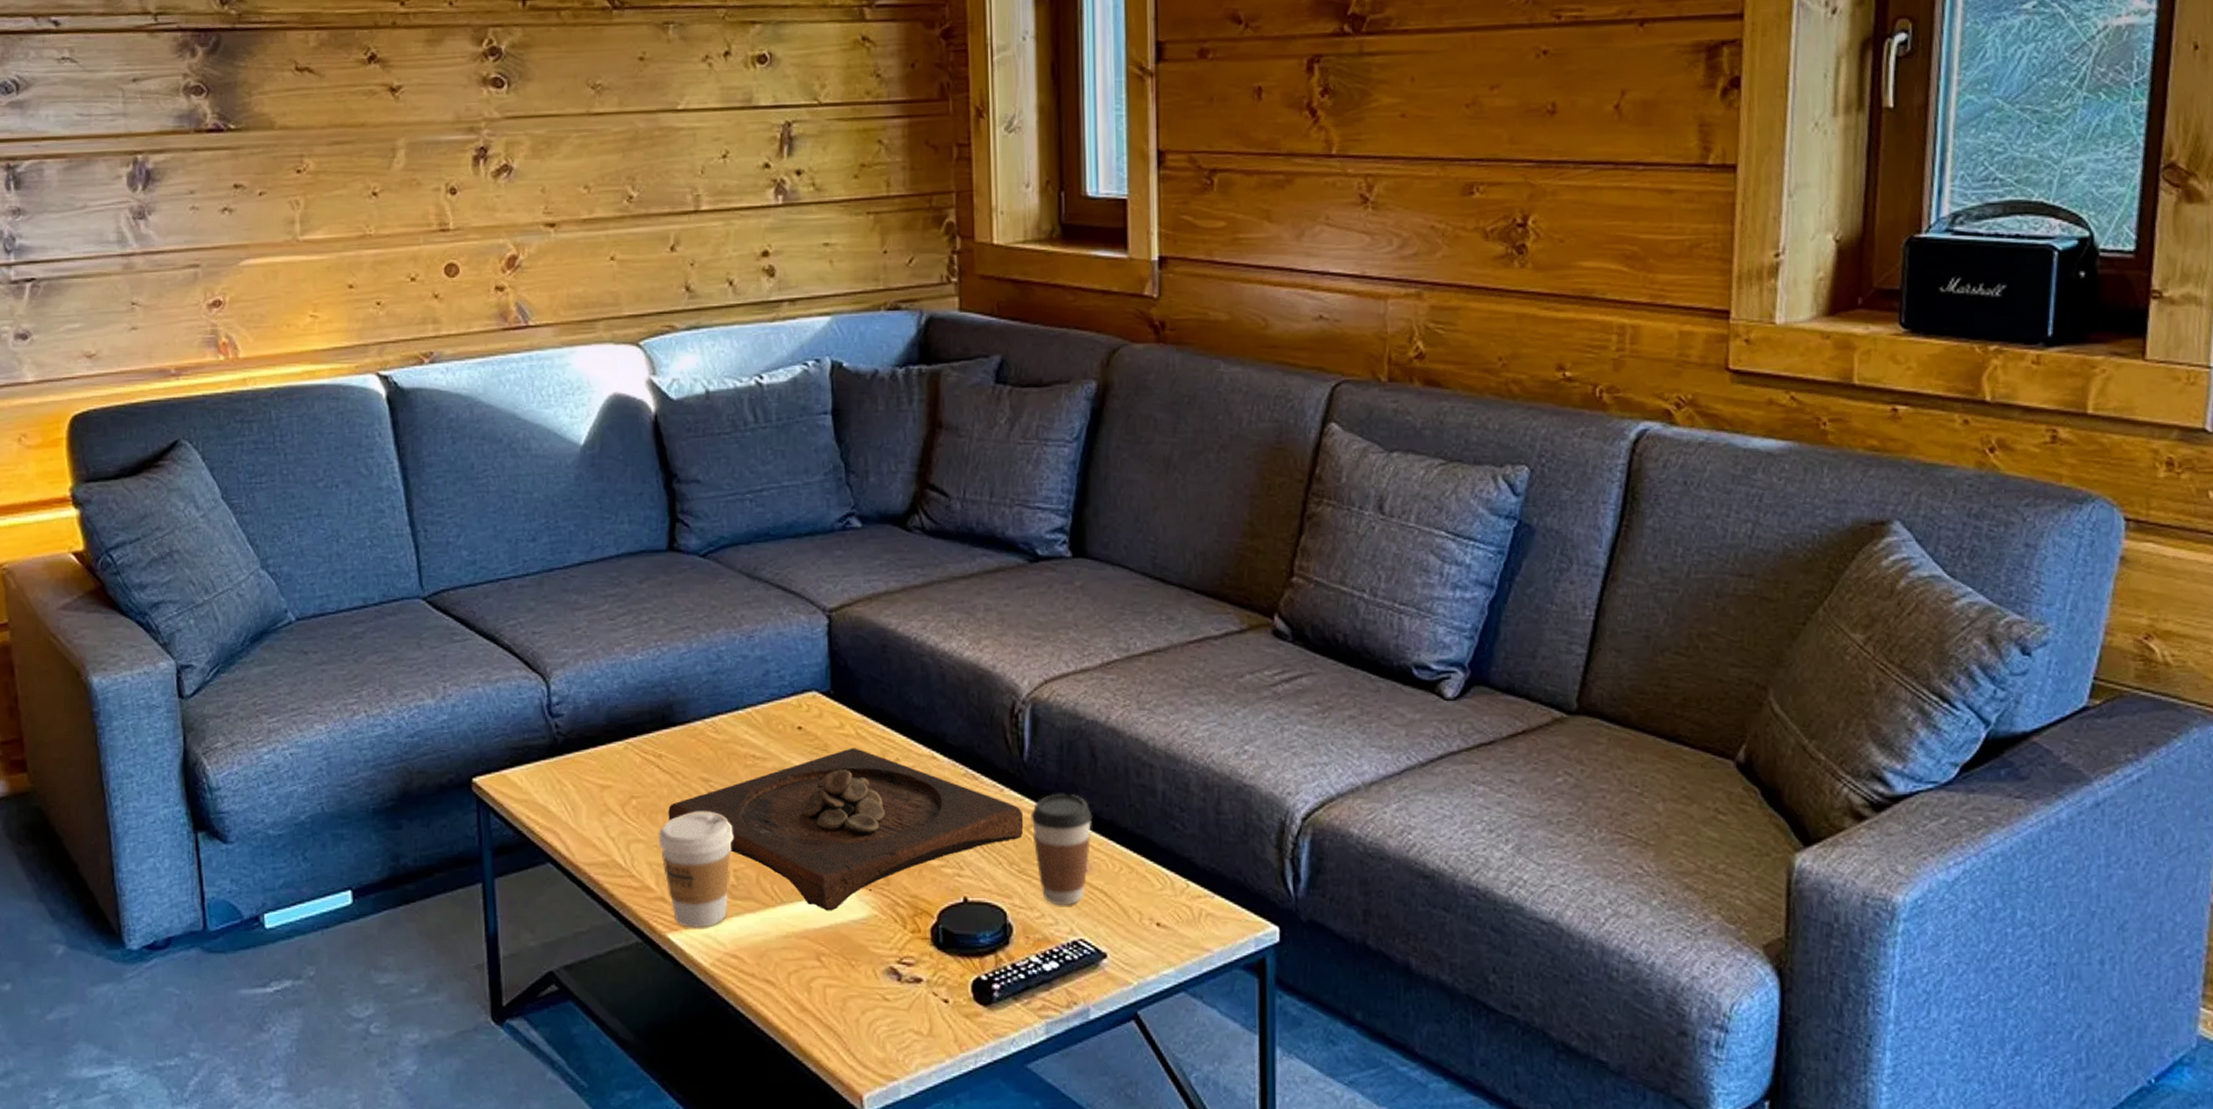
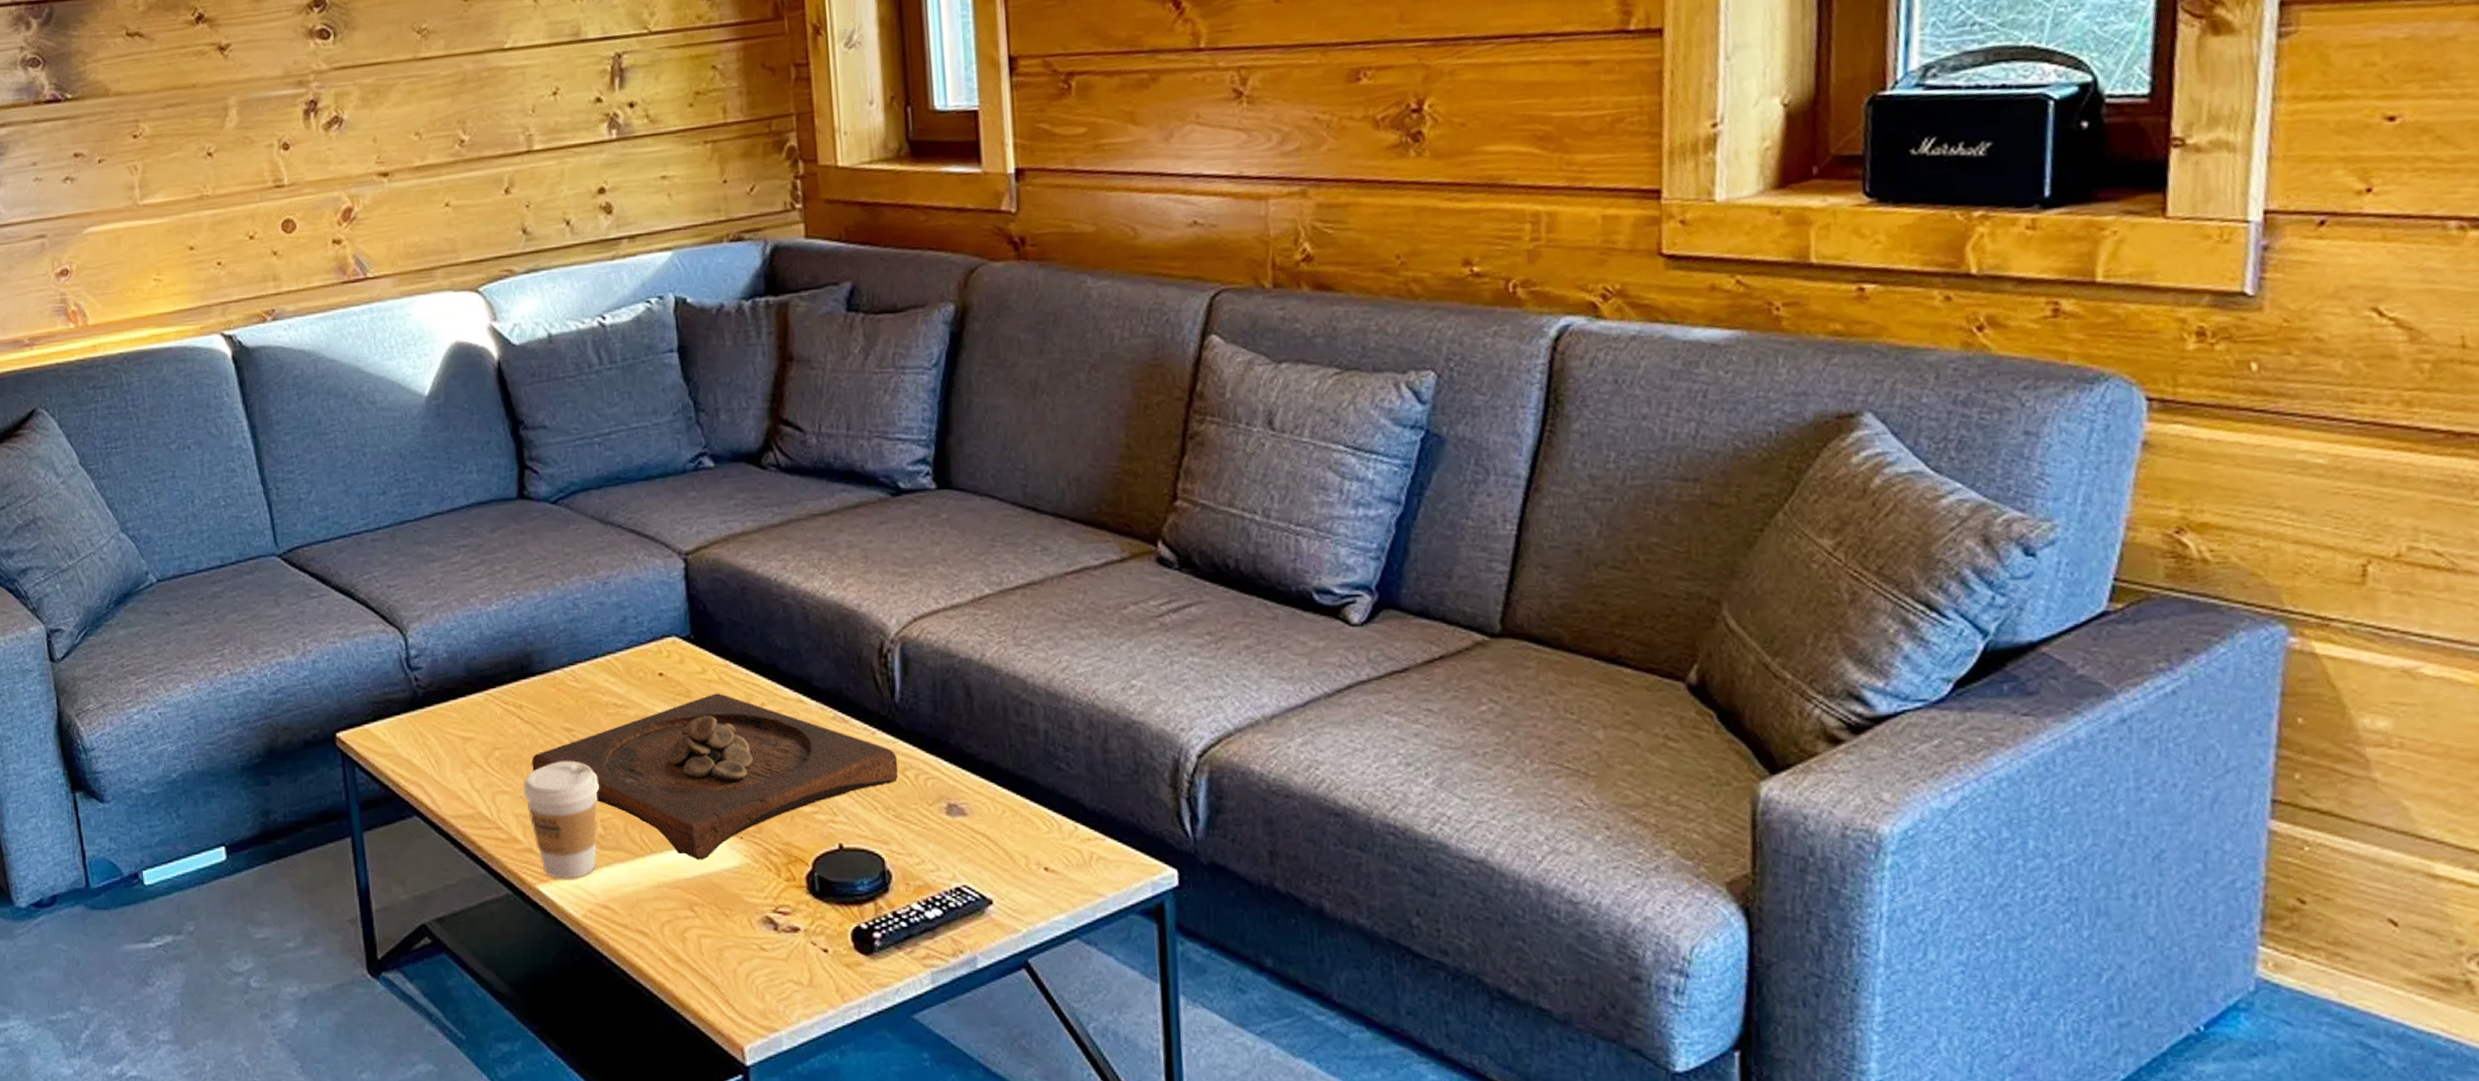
coffee cup: present [1030,793,1093,906] -> none [905,734,971,851]

